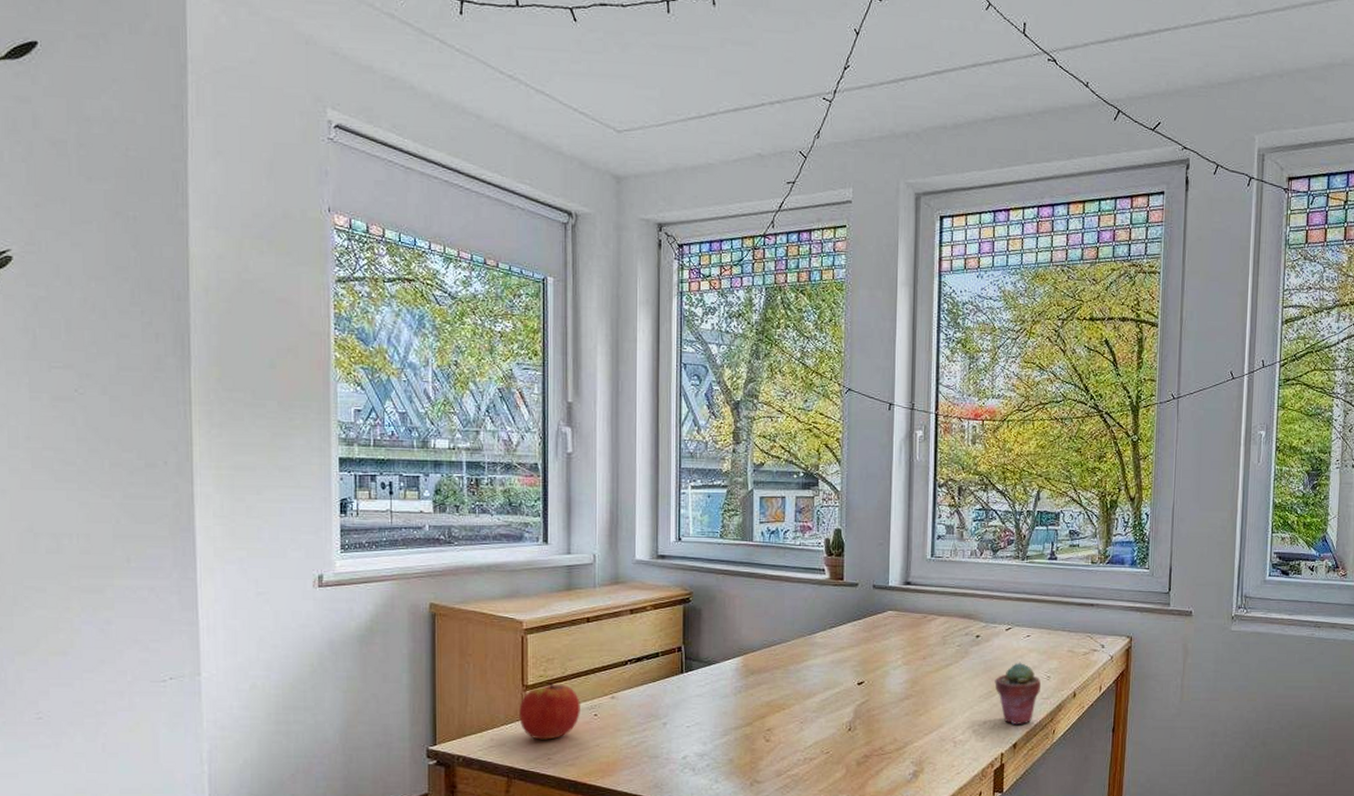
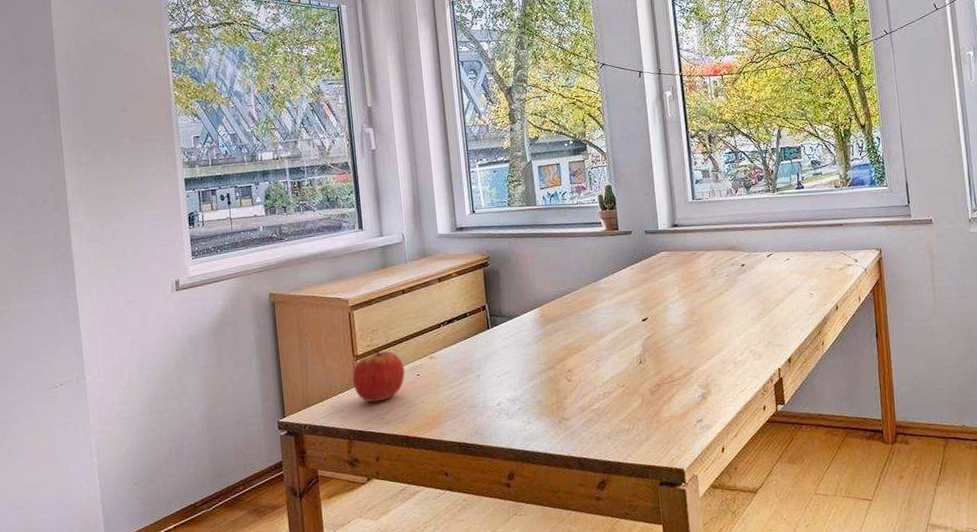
potted succulent: present [994,662,1042,724] -> none [763,283,806,341]

